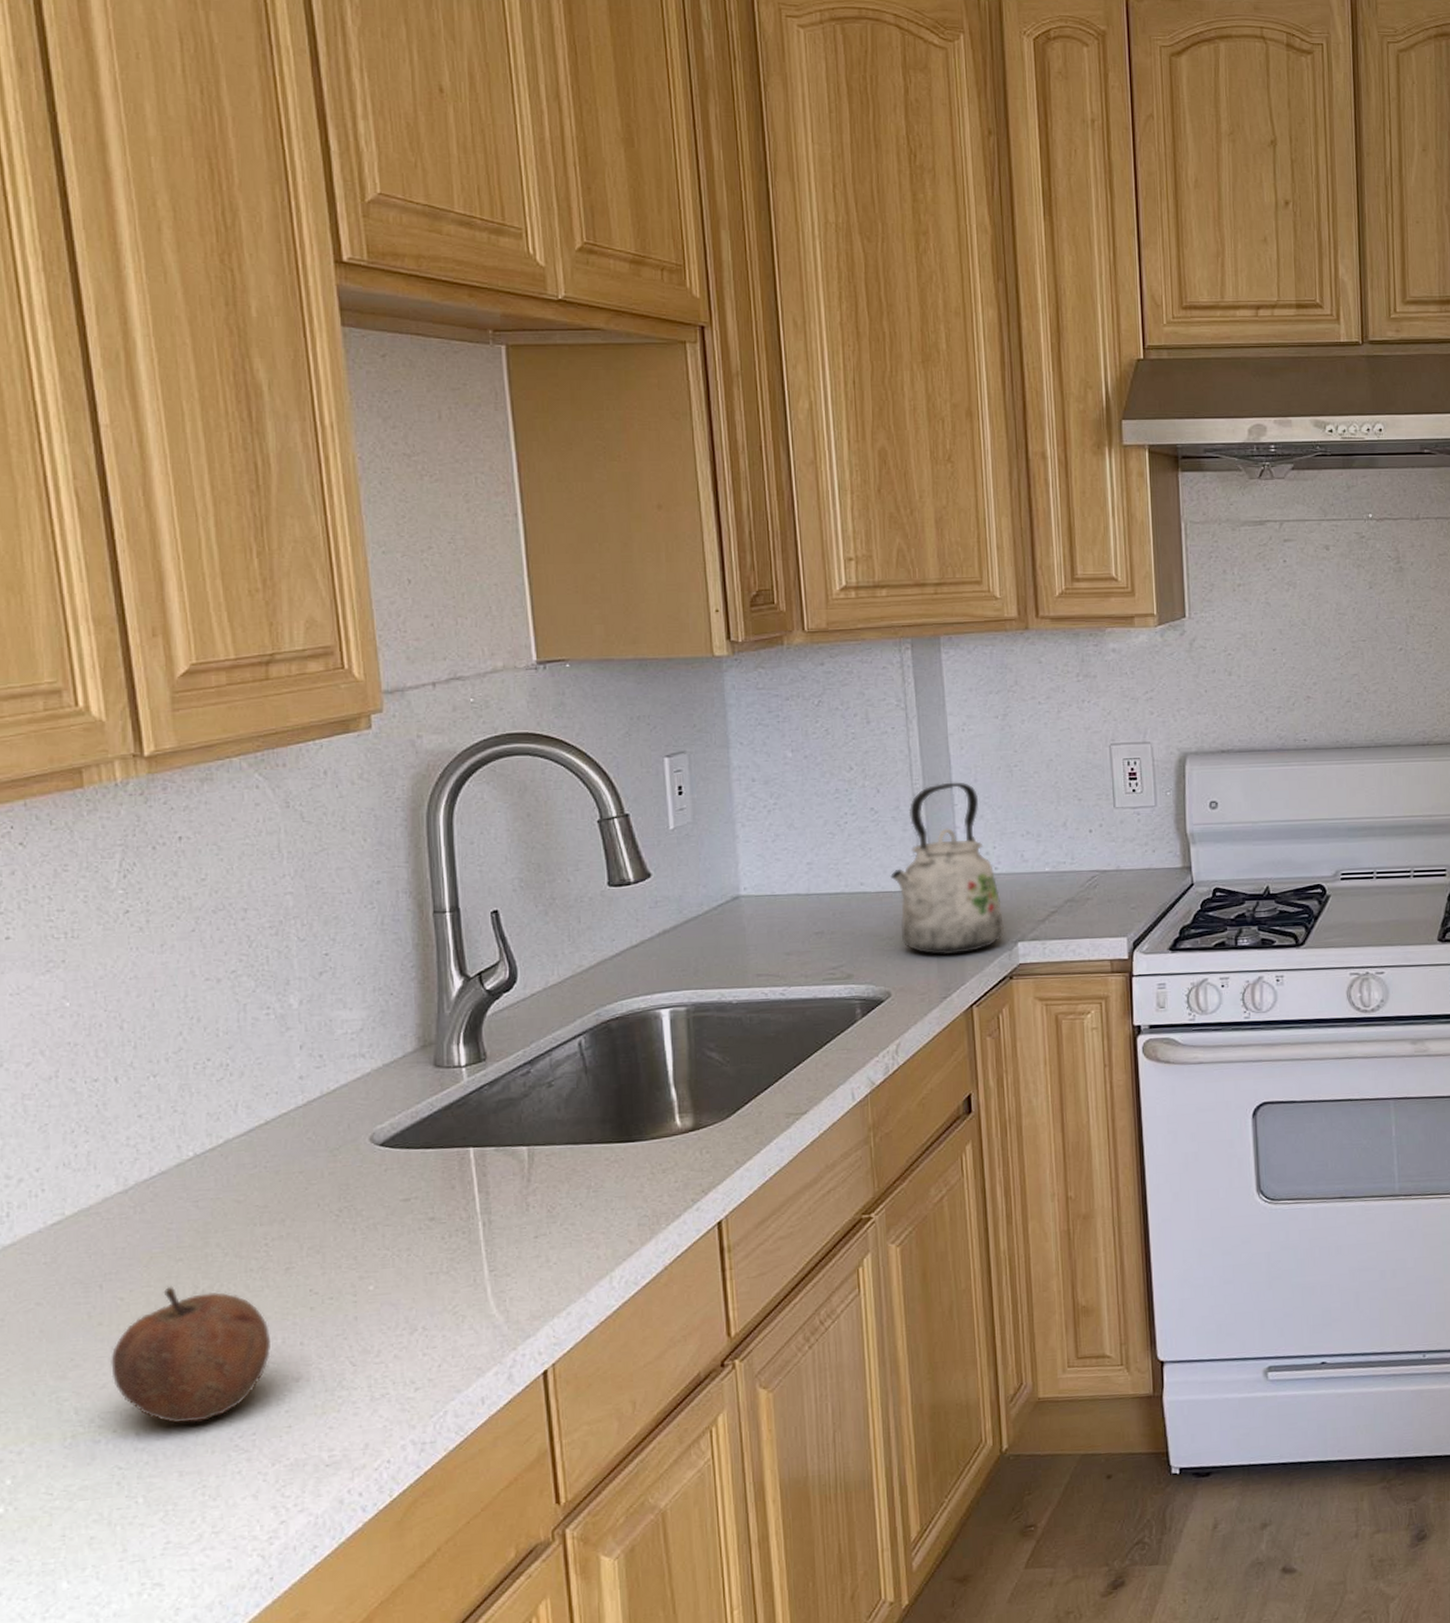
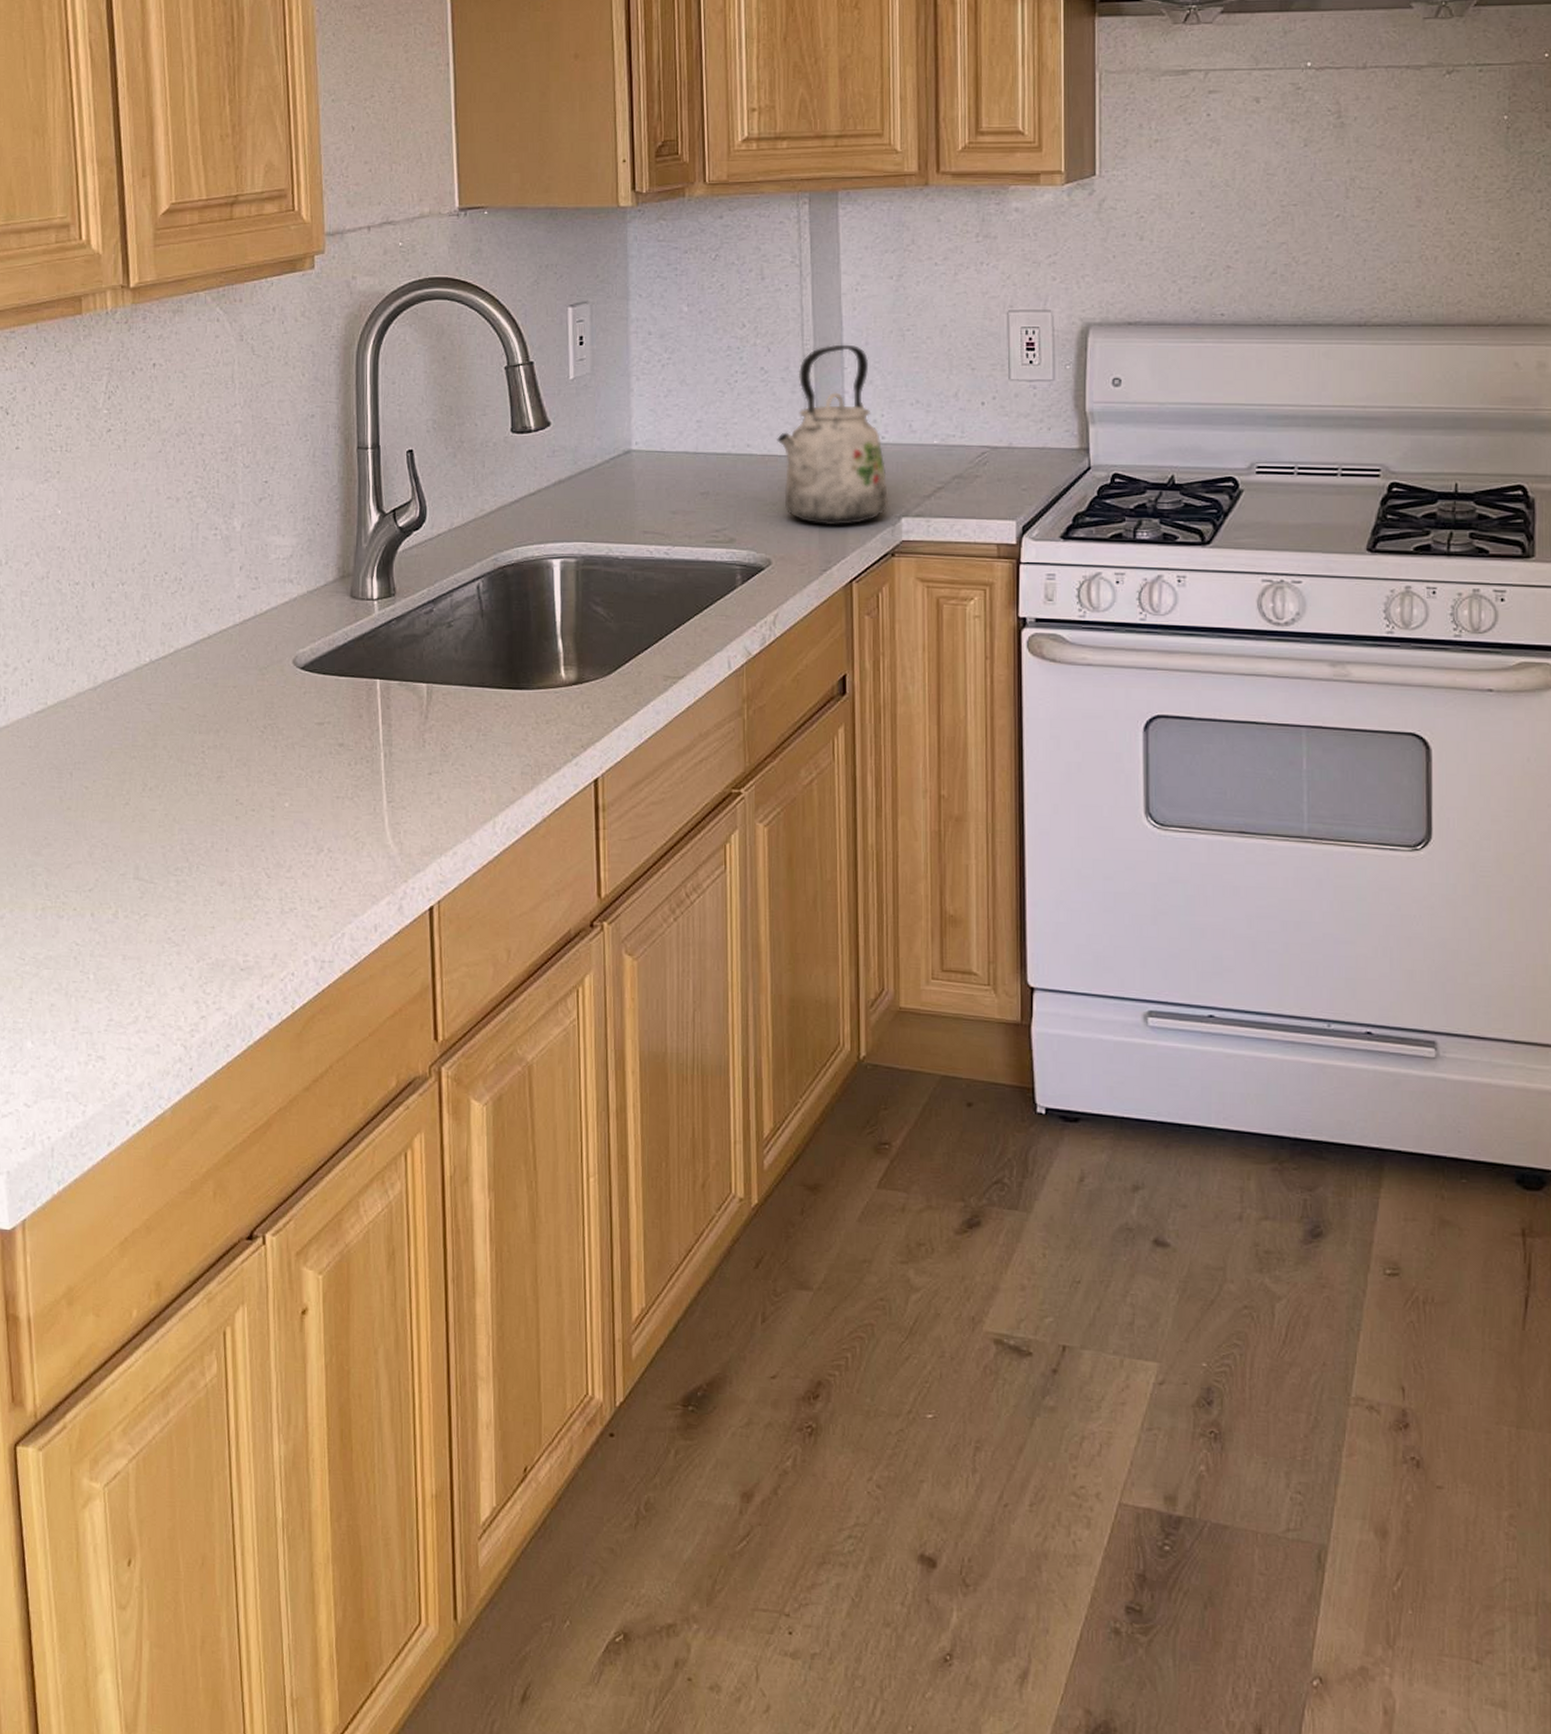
fruit: present [111,1286,271,1424] -> none [75,780,202,911]

